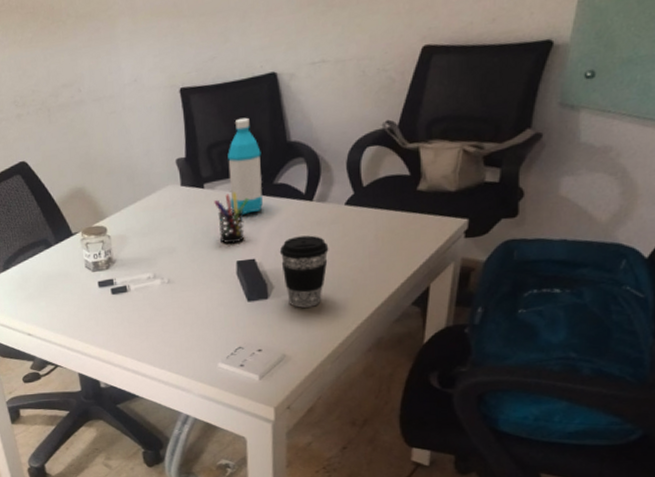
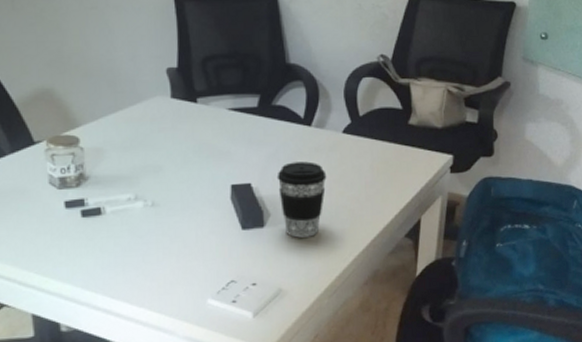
pen holder: present [214,192,249,244] -> none [208,110,245,166]
water bottle: present [228,117,263,214] -> none [224,33,260,134]

